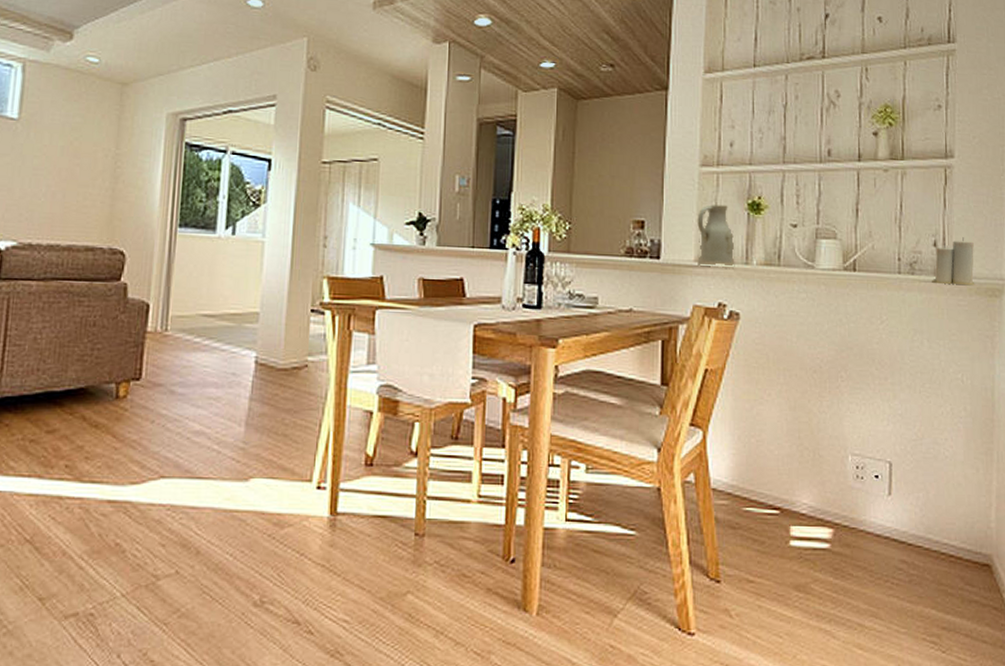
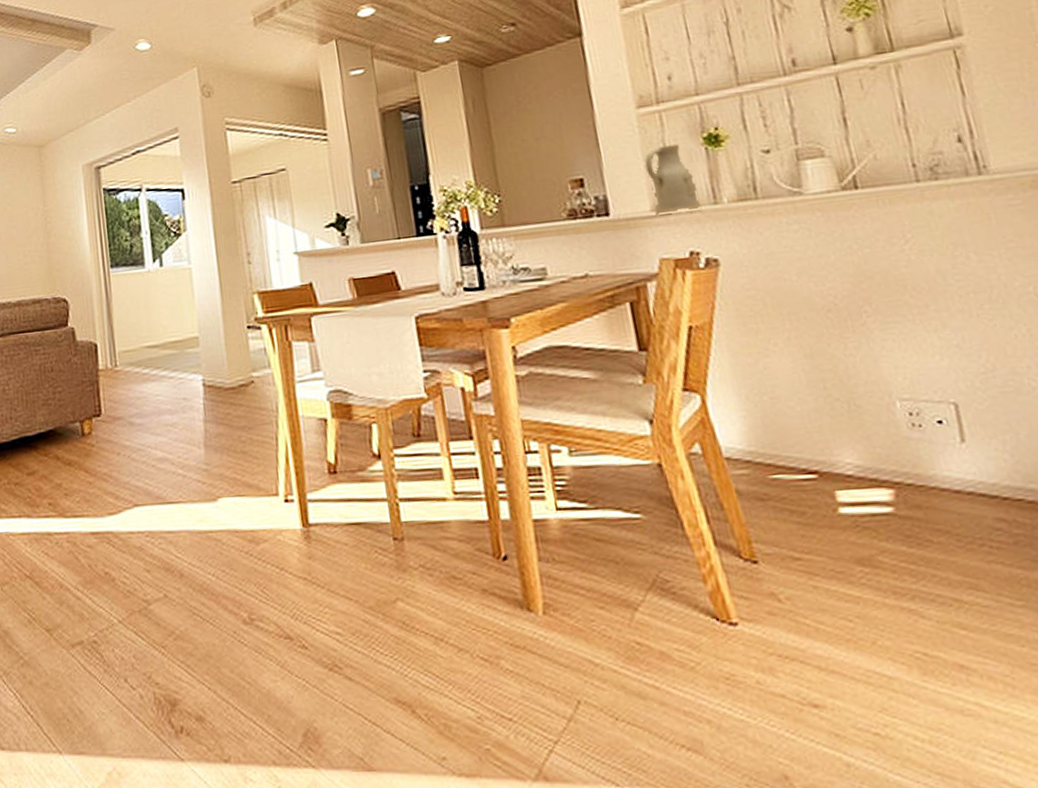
candle: present [931,237,975,286] -> none [962,125,1028,186]

